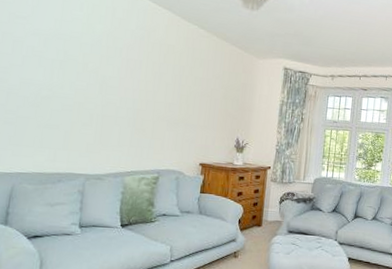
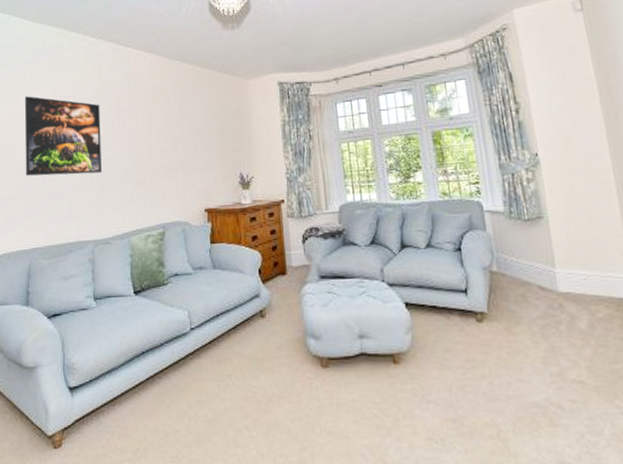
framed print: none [16,20,109,113] -> present [24,96,101,176]

